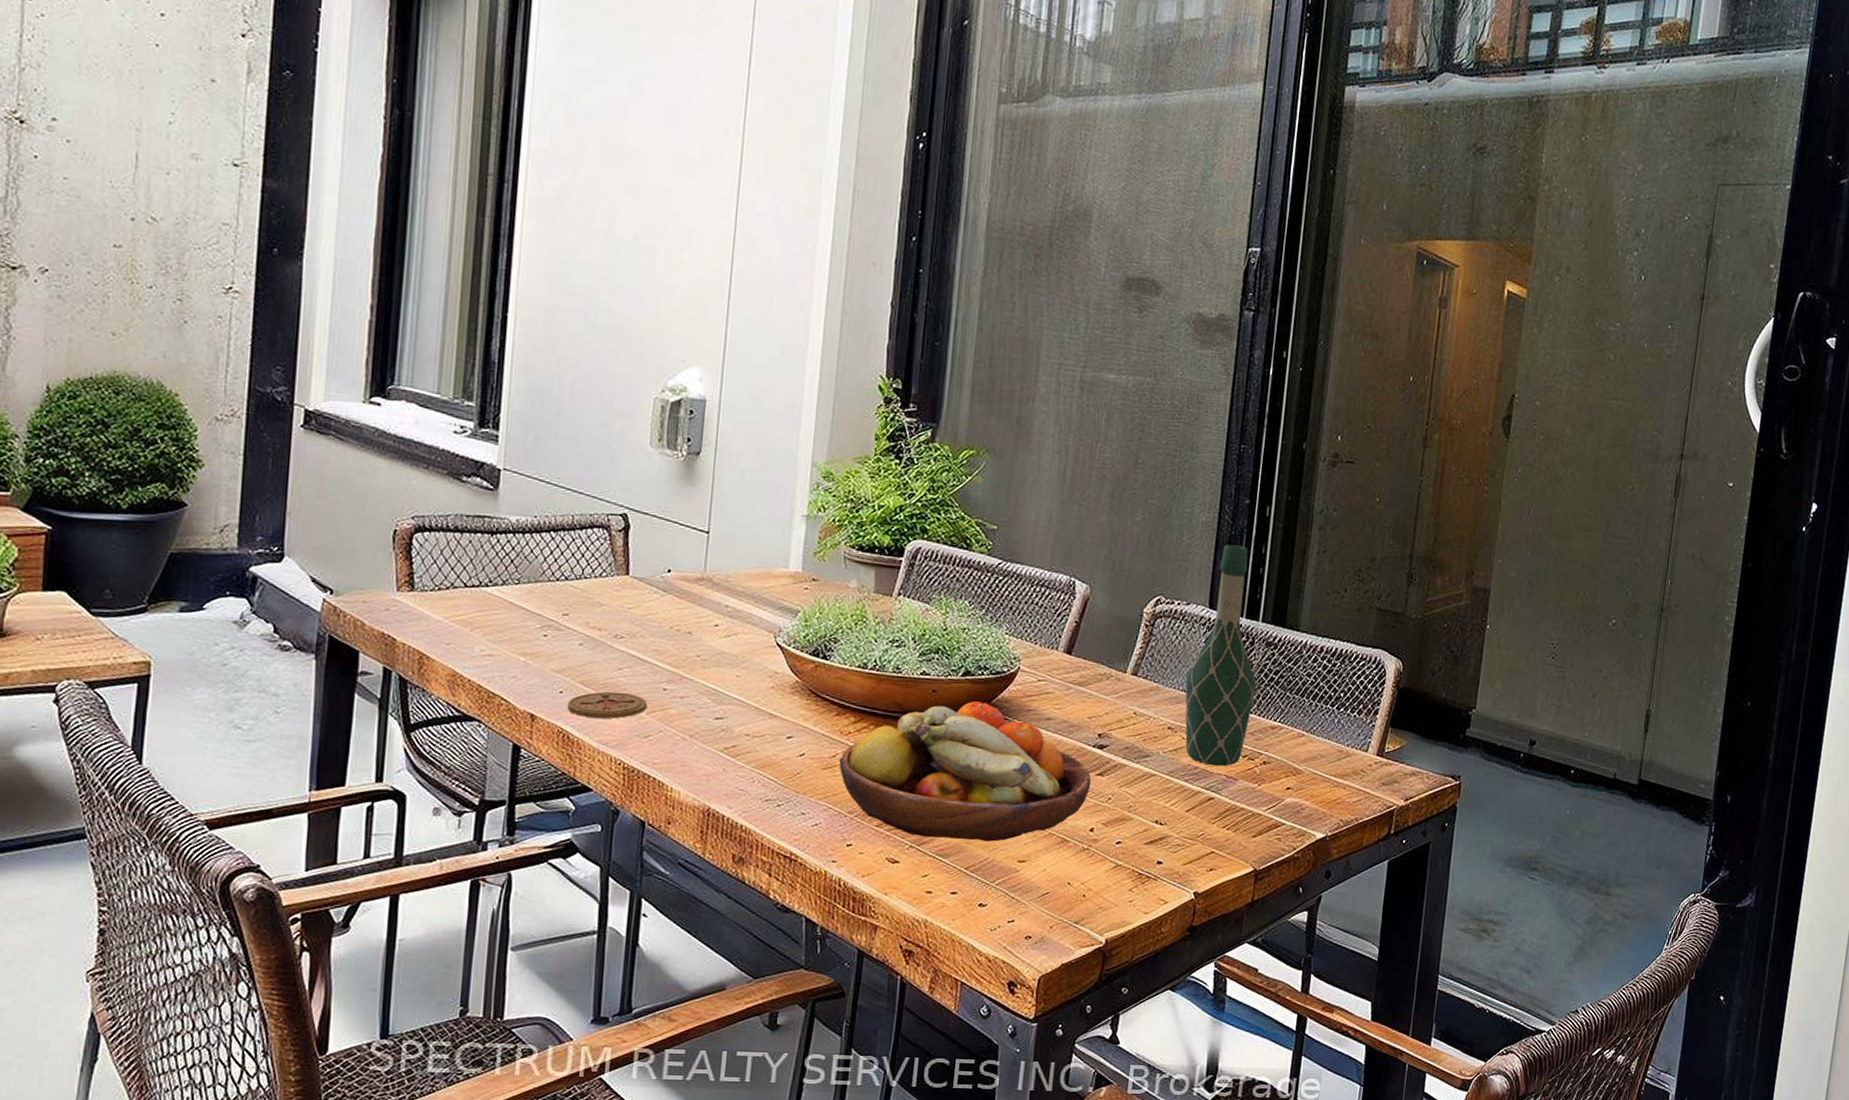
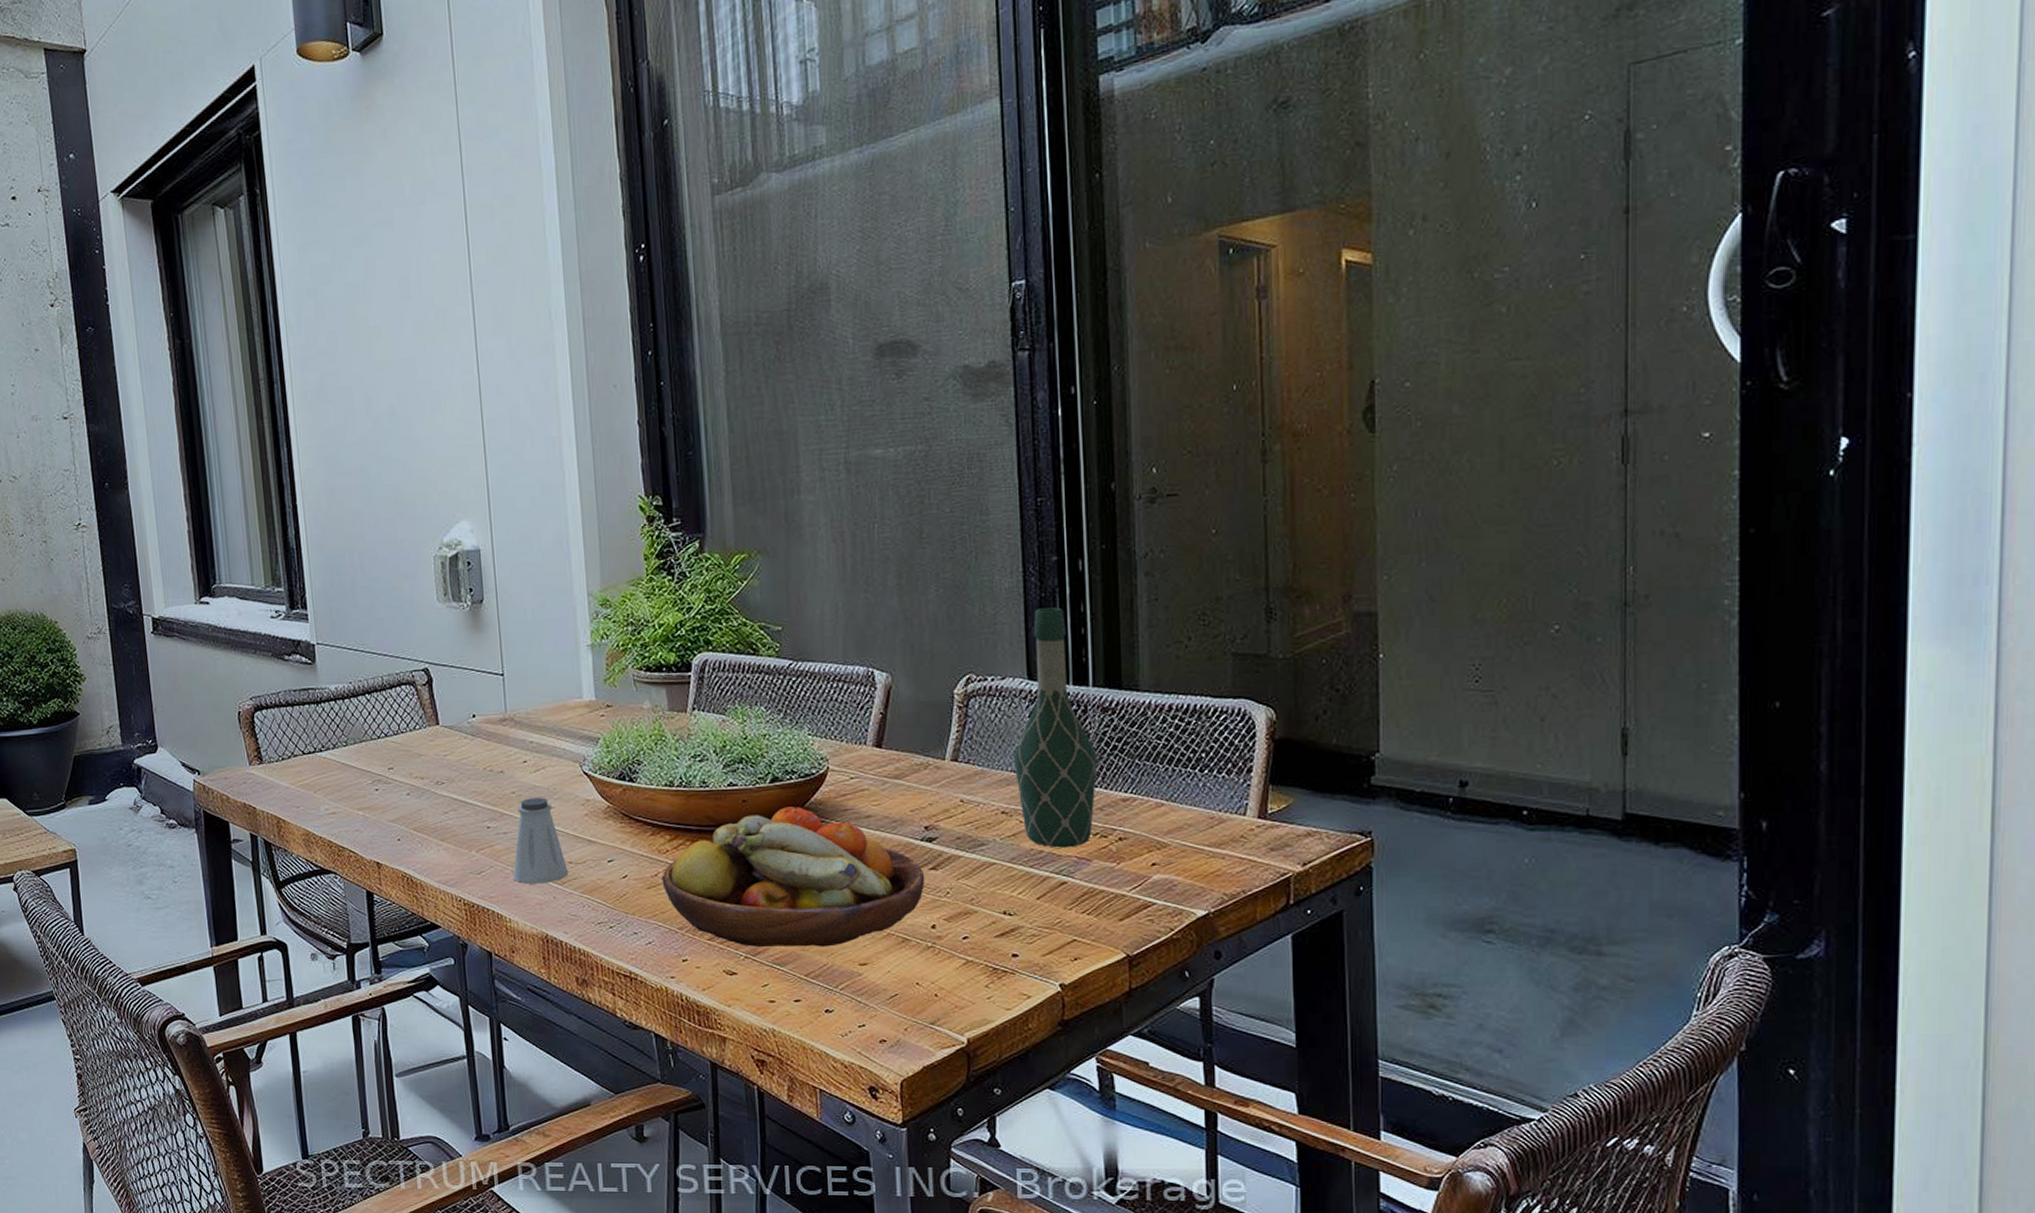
coaster: present [567,691,648,719] -> none [406,834,476,861]
saltshaker: none [683,663,744,754] -> present [513,797,569,884]

